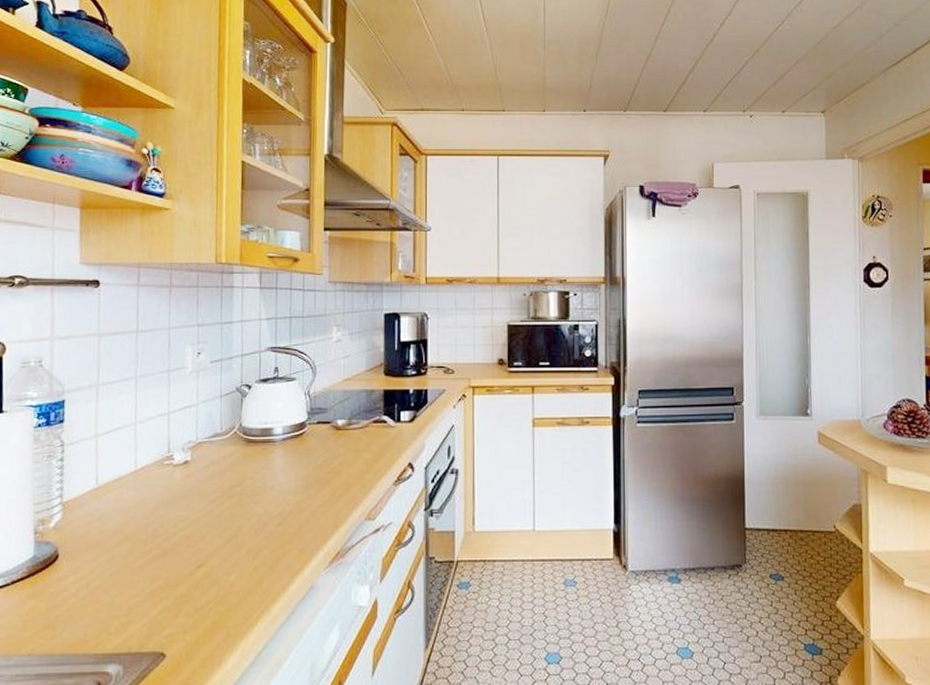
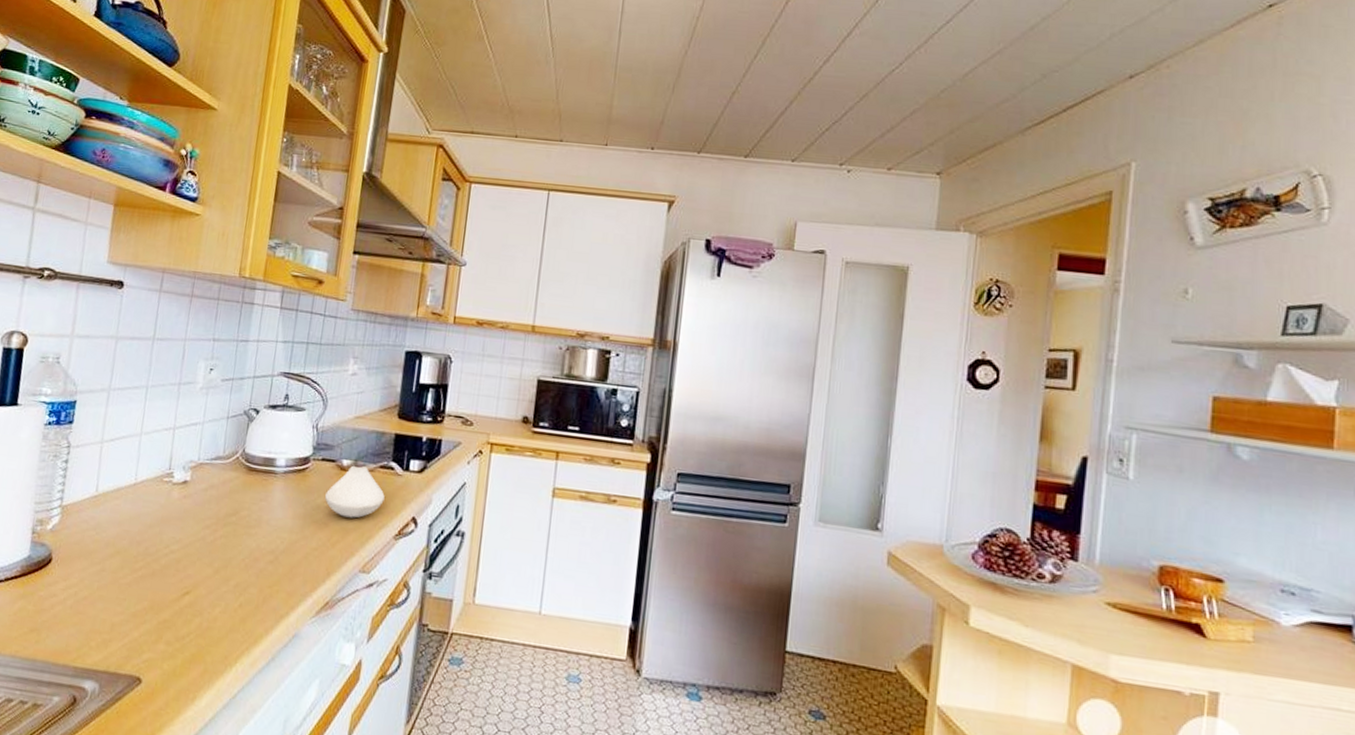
spoon rest: none [325,424,381,472] -> present [325,465,385,518]

